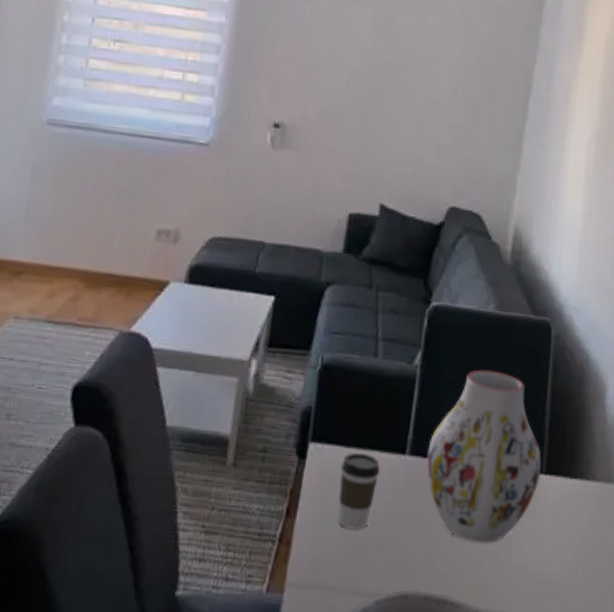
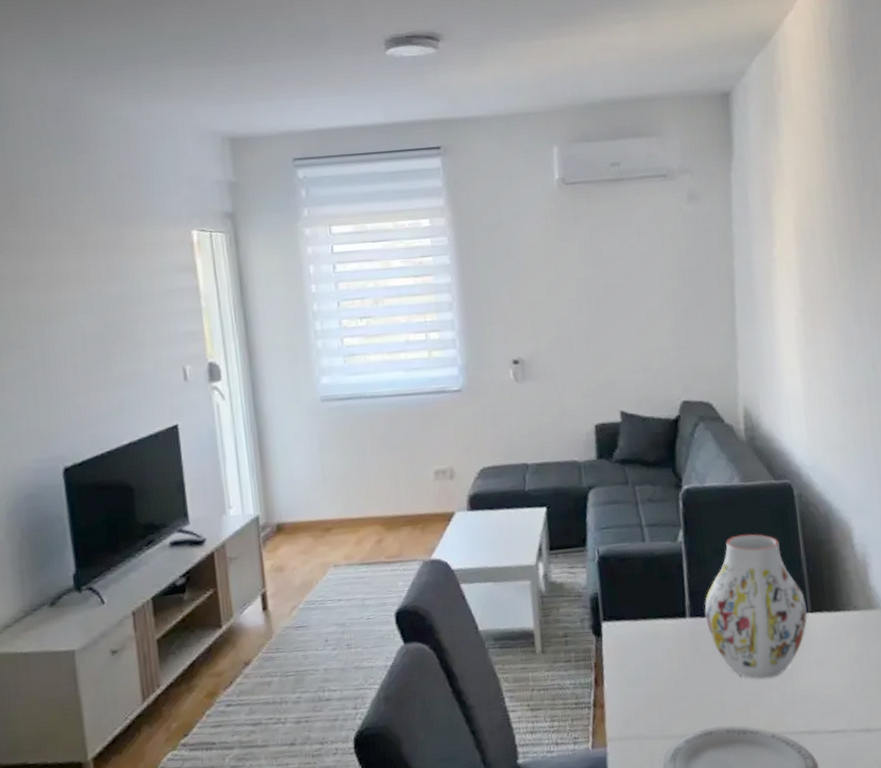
coffee cup: present [338,452,381,529] -> none [632,623,668,687]

